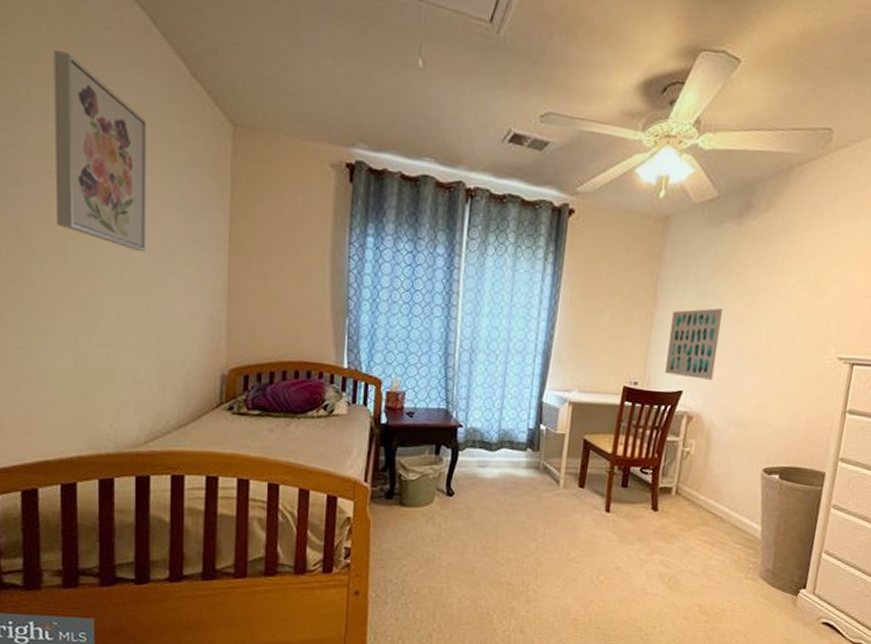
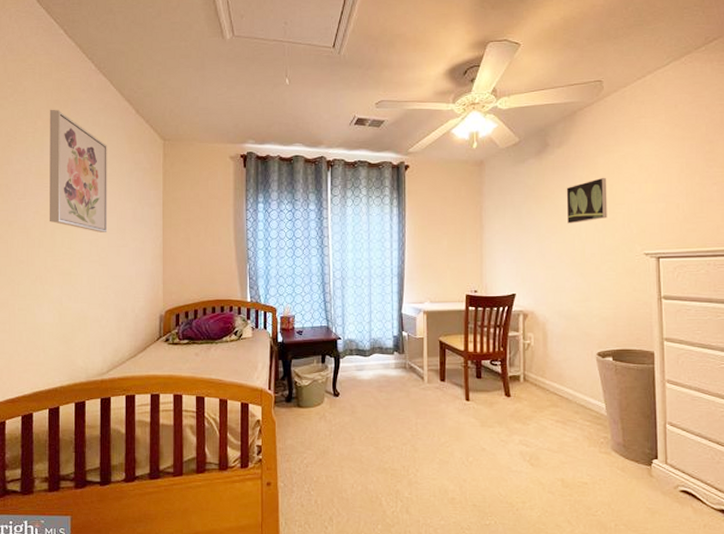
wall art: present [665,308,722,380] -> none [497,225,539,283]
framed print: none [758,257,813,312] -> present [566,177,608,224]

